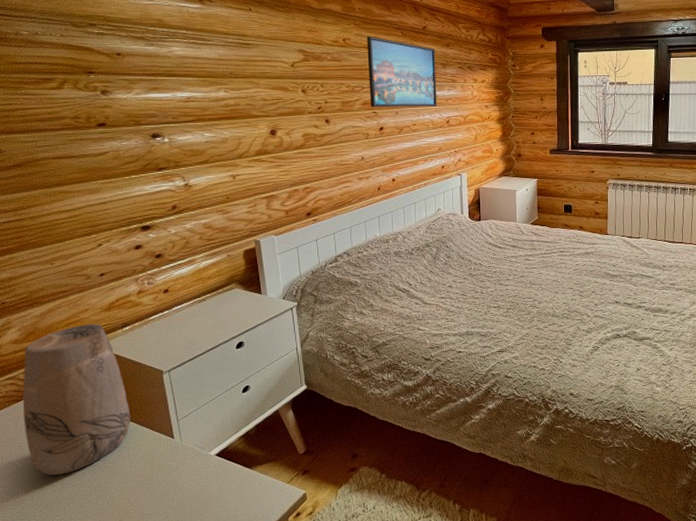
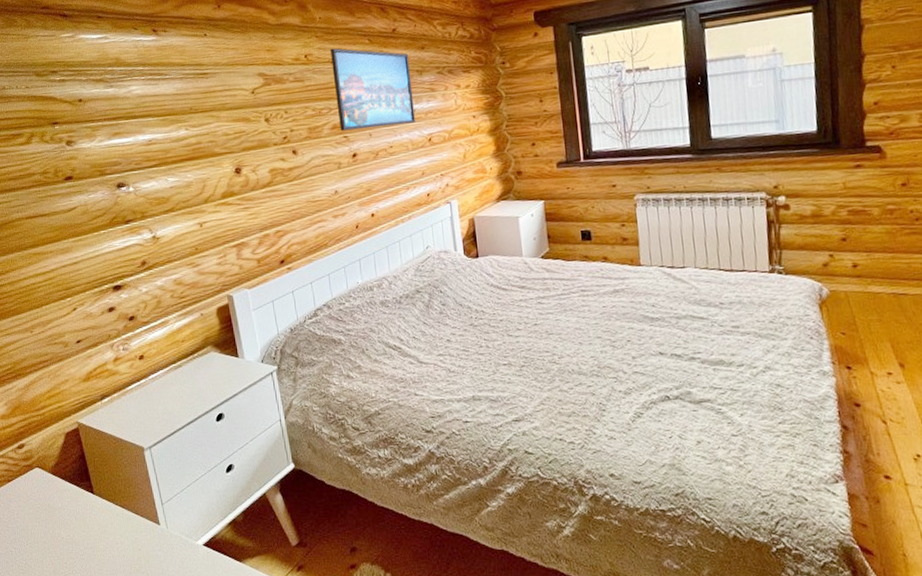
vase: present [22,324,131,475] -> none [11,396,116,563]

